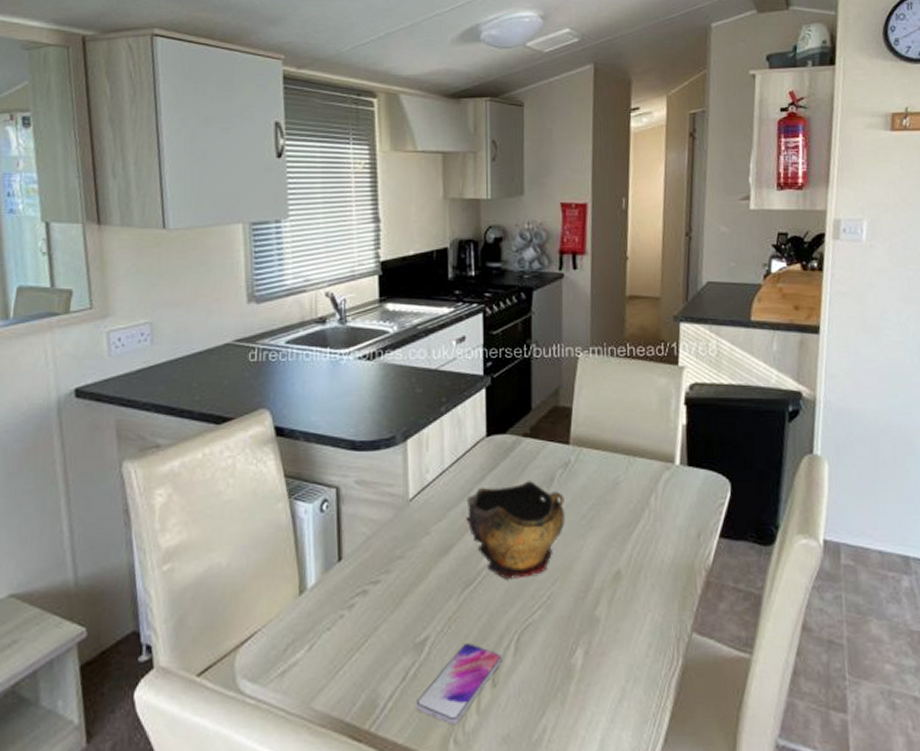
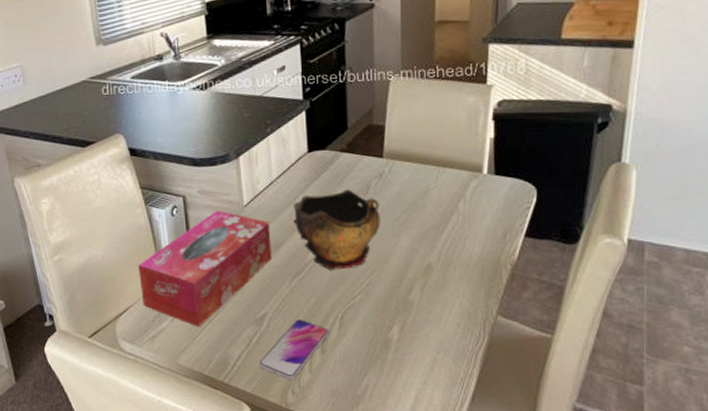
tissue box: none [272,505,439,658] -> present [138,210,272,327]

